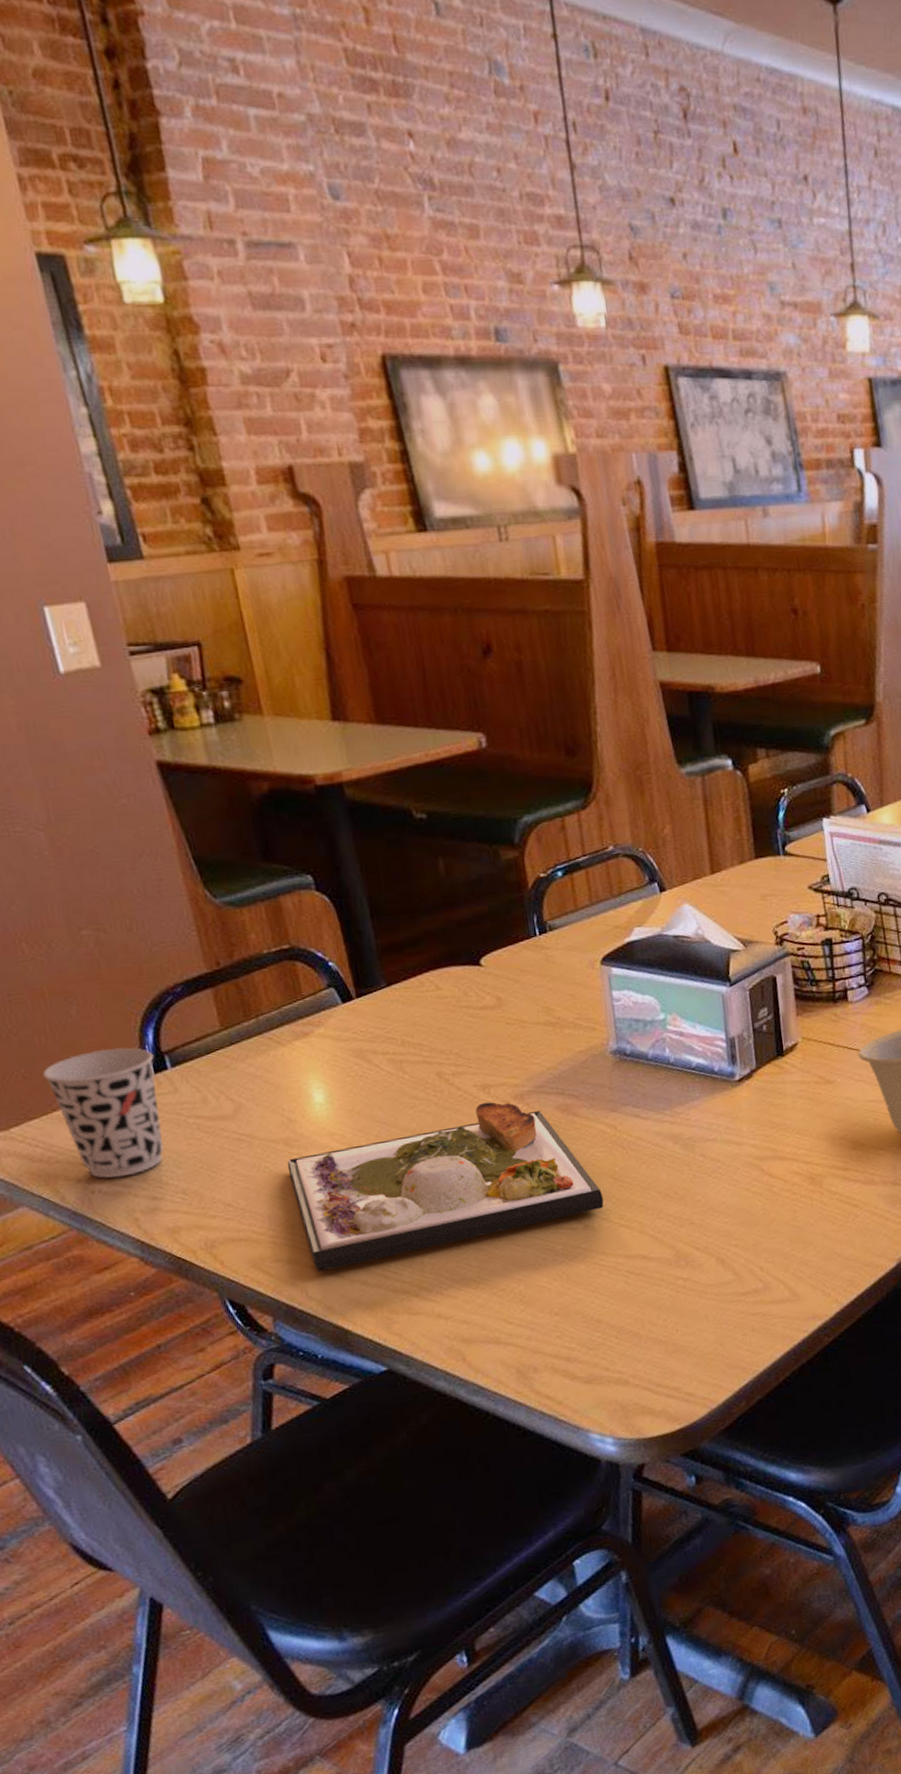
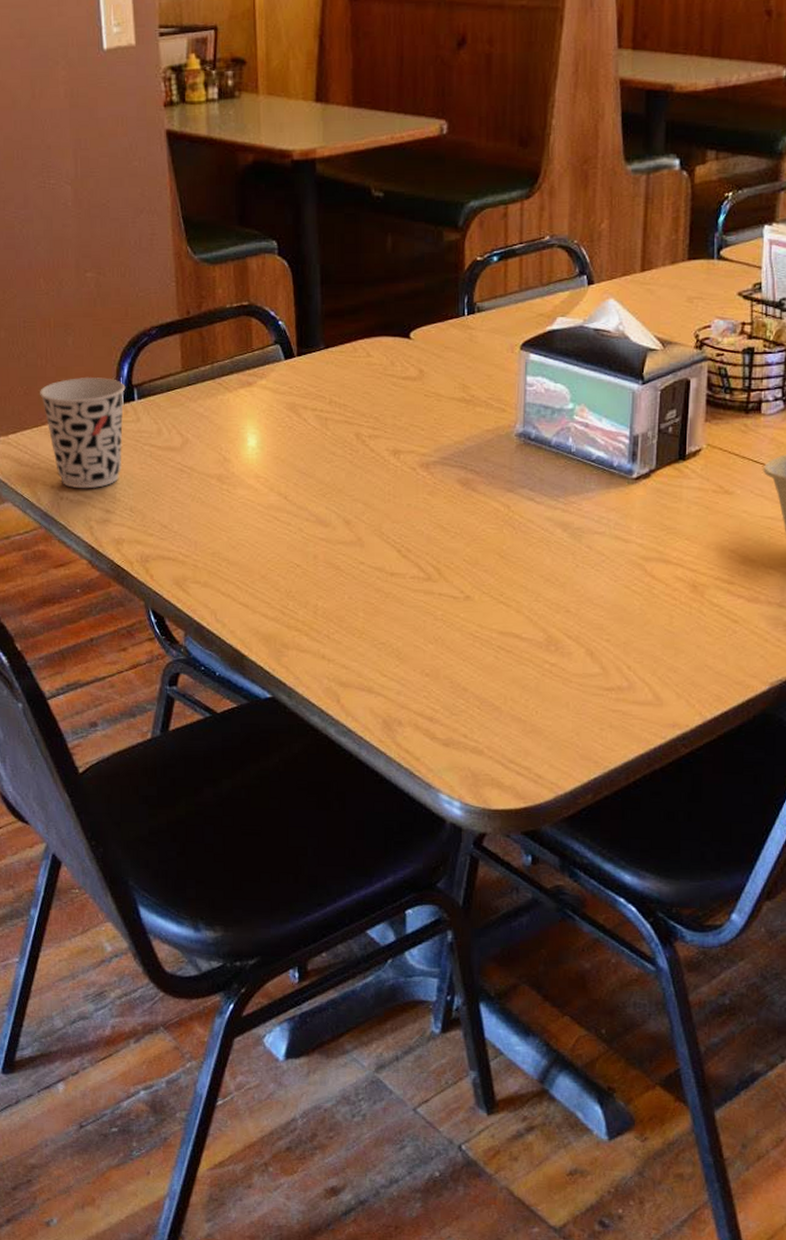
dinner plate: present [287,1101,604,1272] -> none [217,467,487,598]

